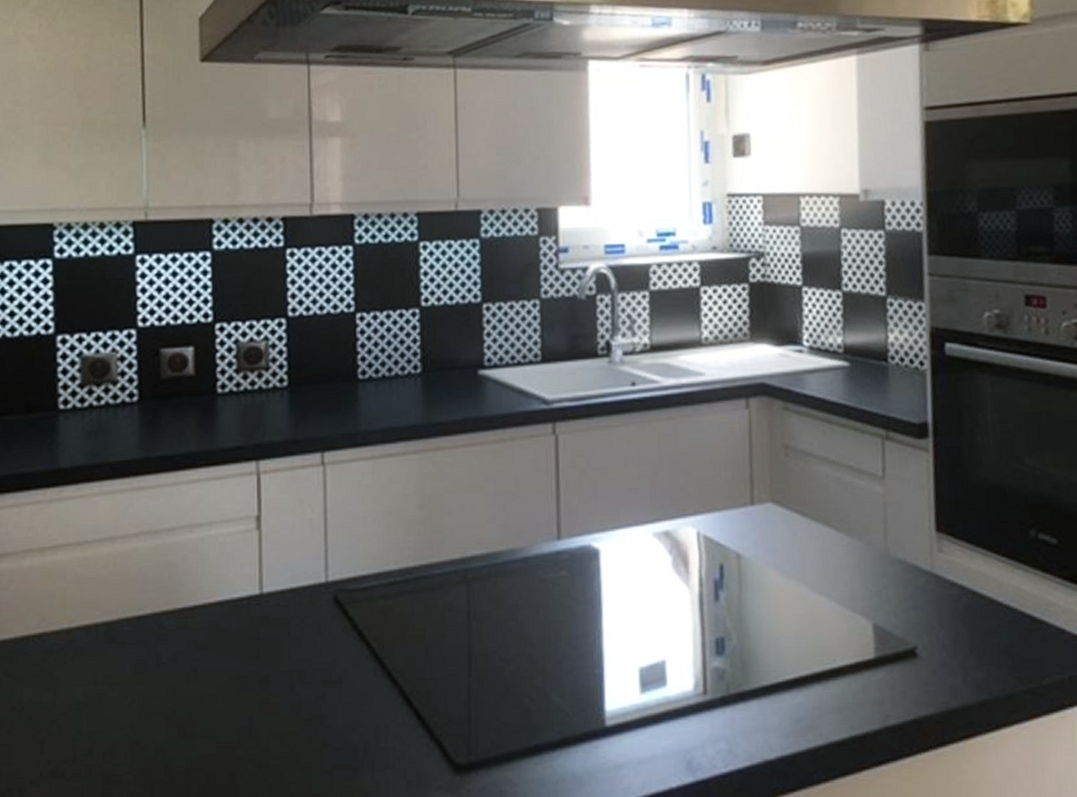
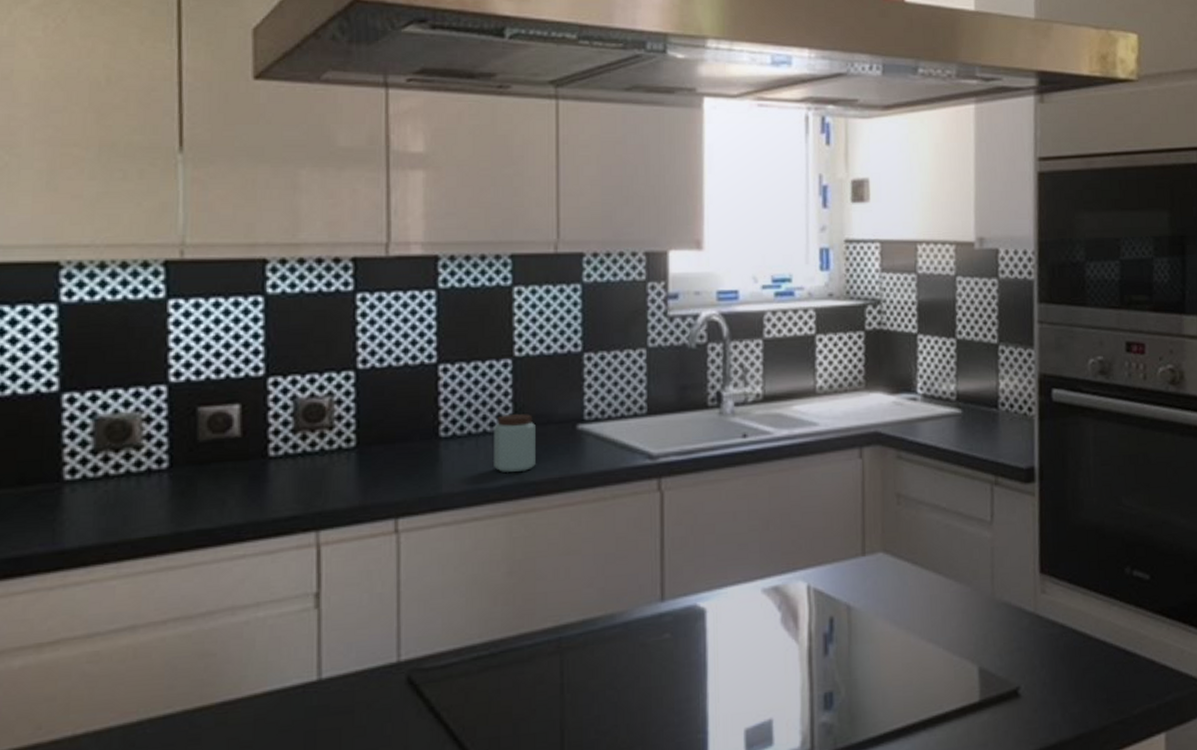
peanut butter: none [405,359,442,413] -> present [494,414,536,472]

